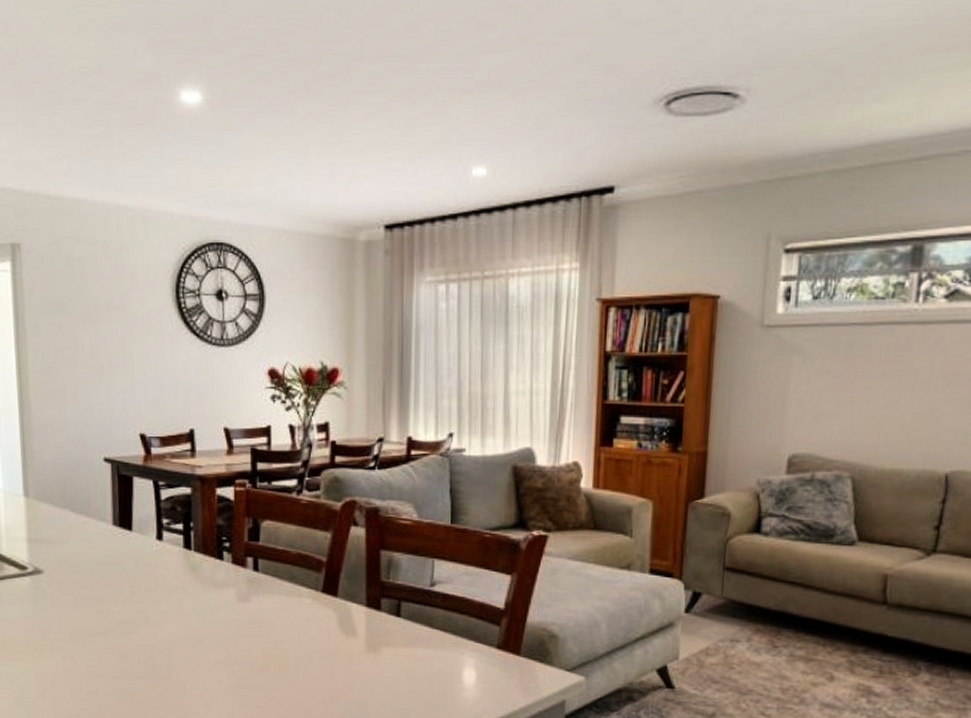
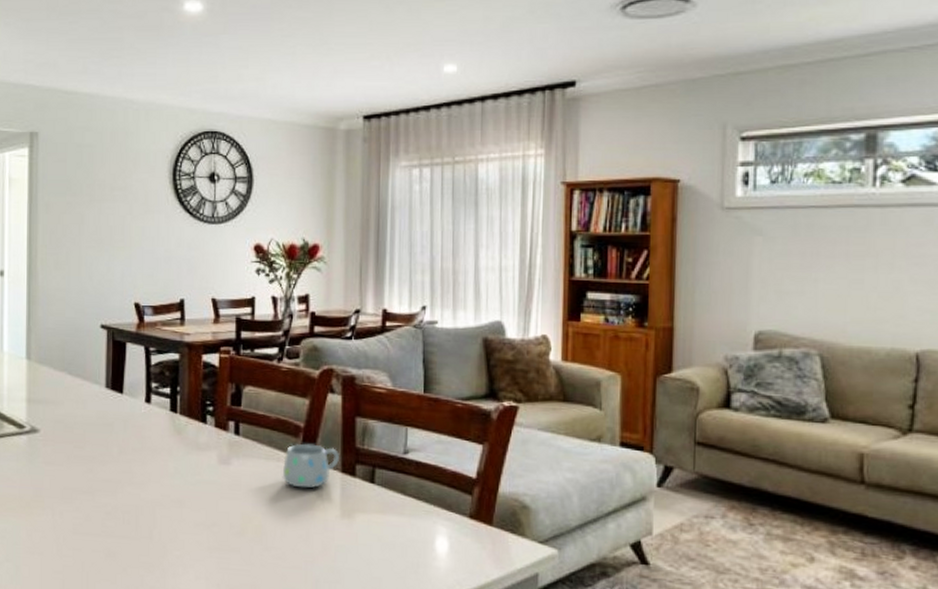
mug: none [304,578,364,624] -> present [282,443,339,489]

